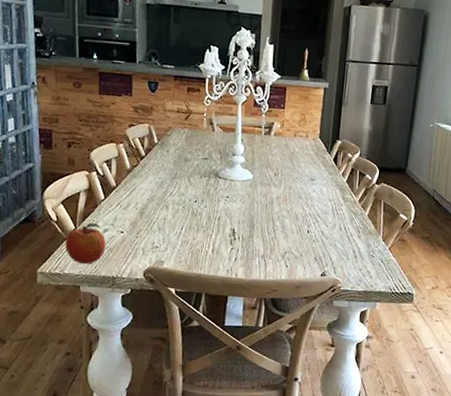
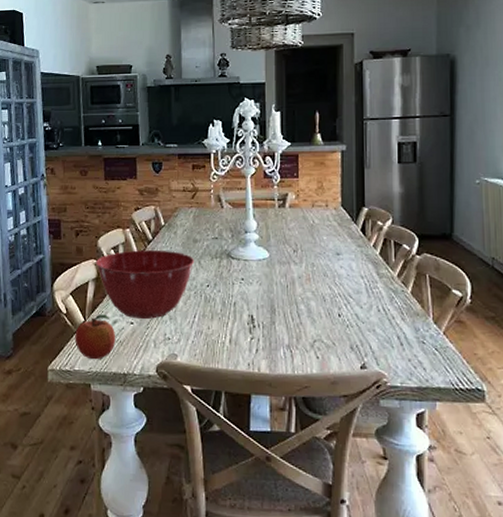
mixing bowl: none [87,164,185,229] -> present [95,250,195,319]

